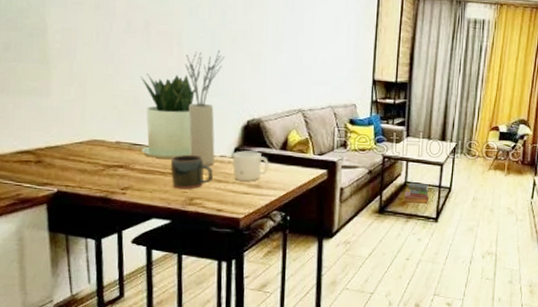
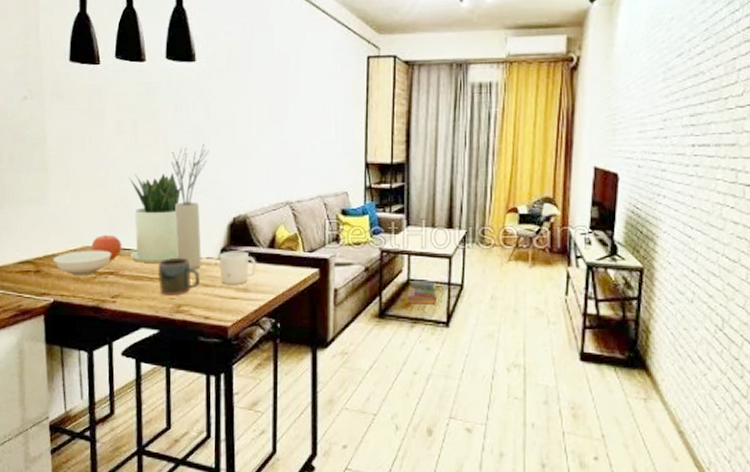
bowl: none [56,143,122,168] -> present [53,250,112,276]
fruit: none [99,129,133,155] -> present [91,234,122,261]

